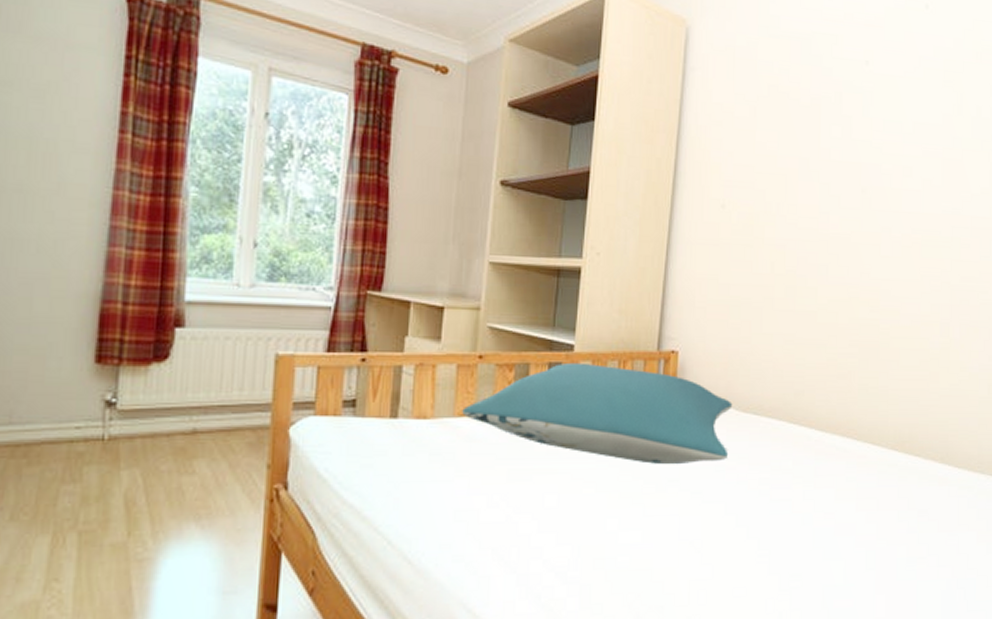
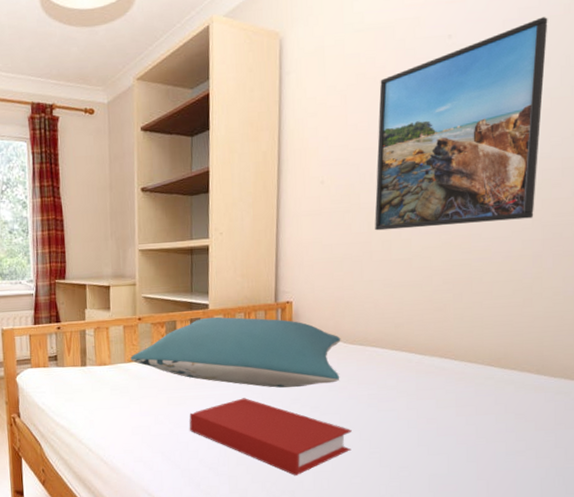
book: none [534,475,738,585] -> present [189,398,352,476]
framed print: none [779,61,961,280] -> present [375,17,548,231]

